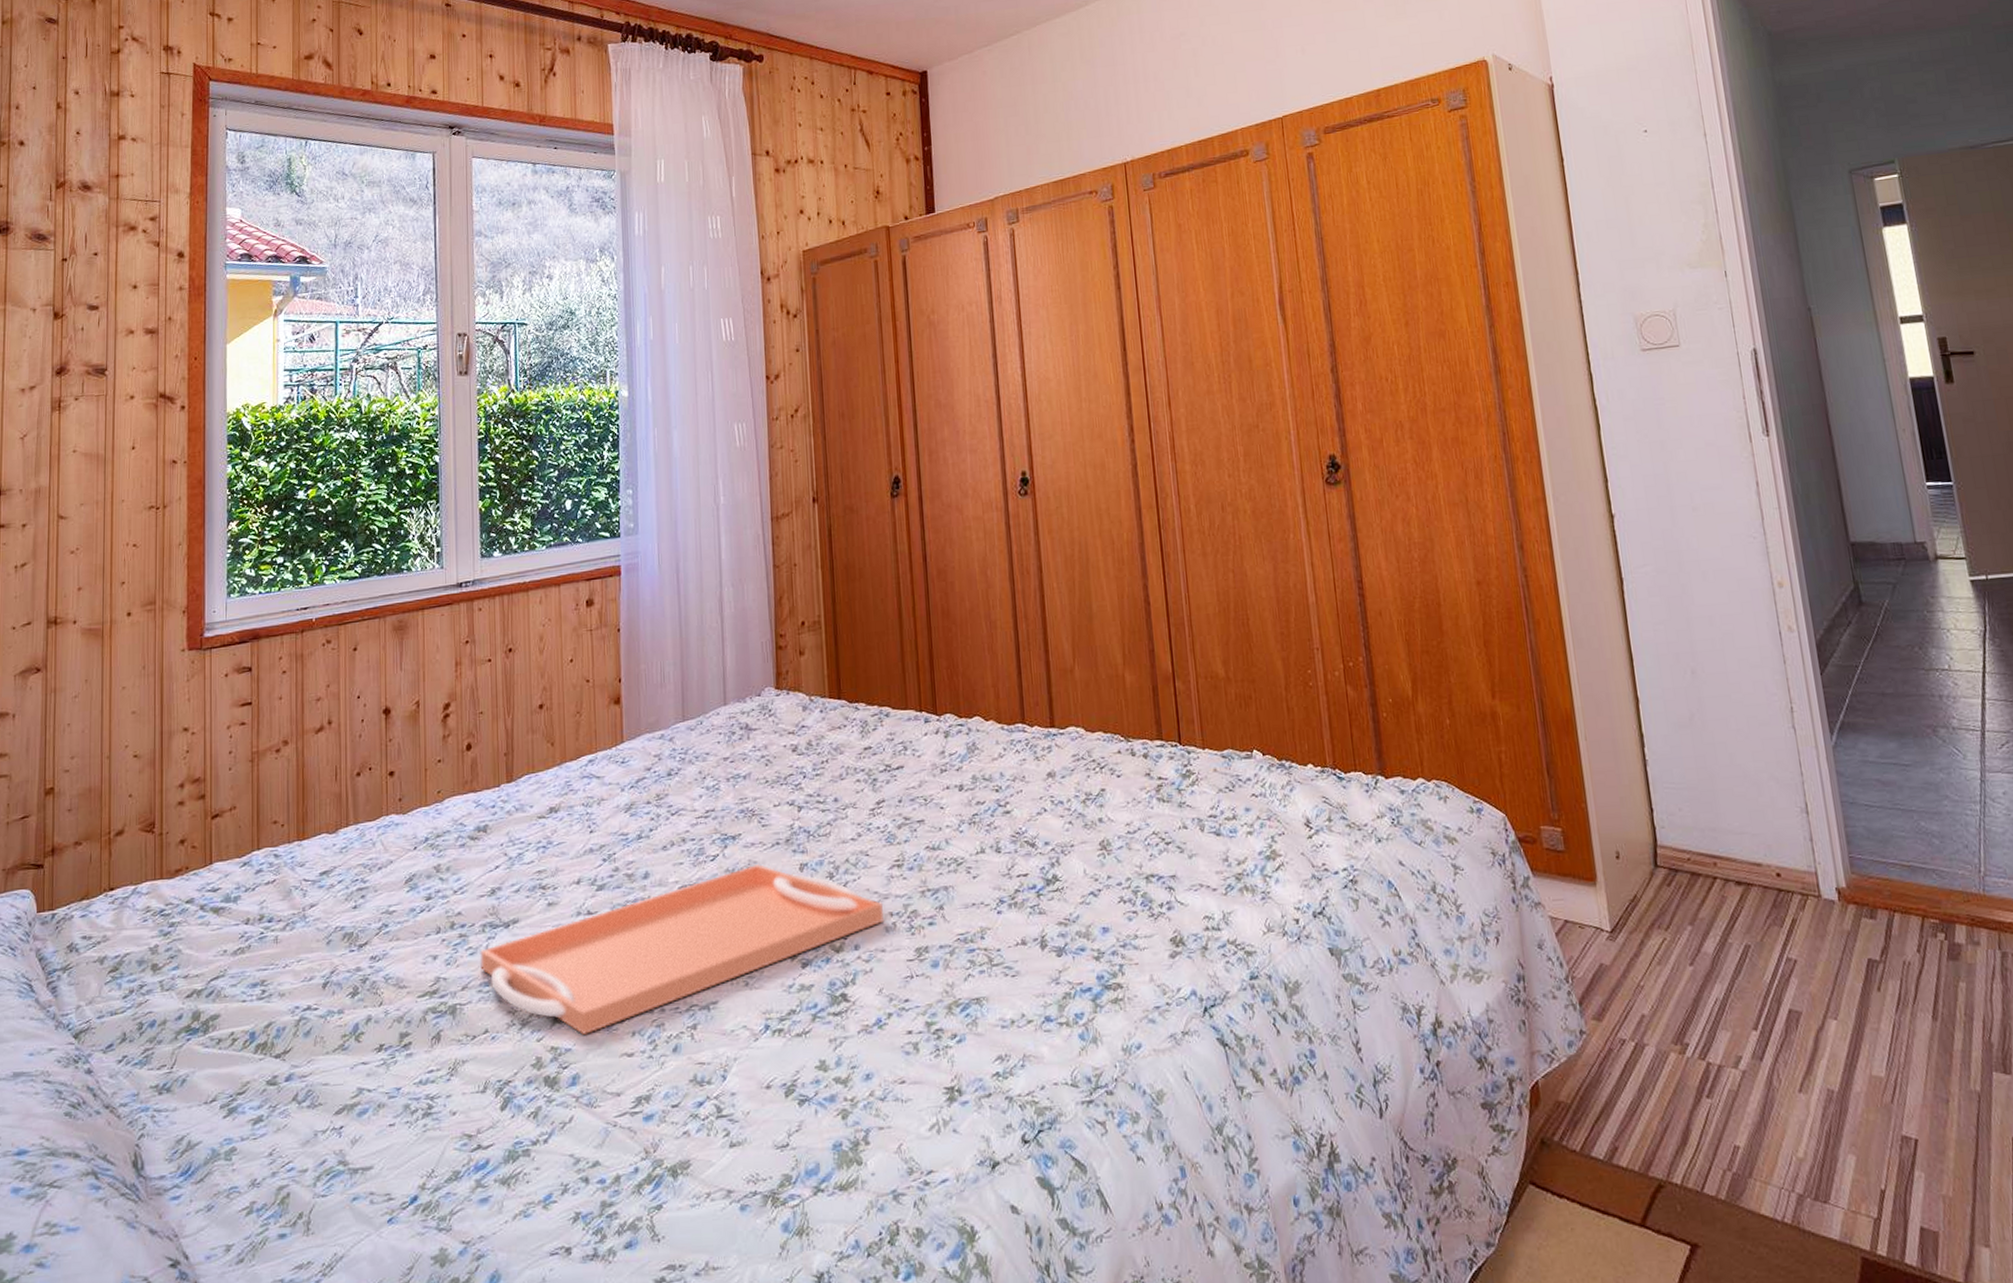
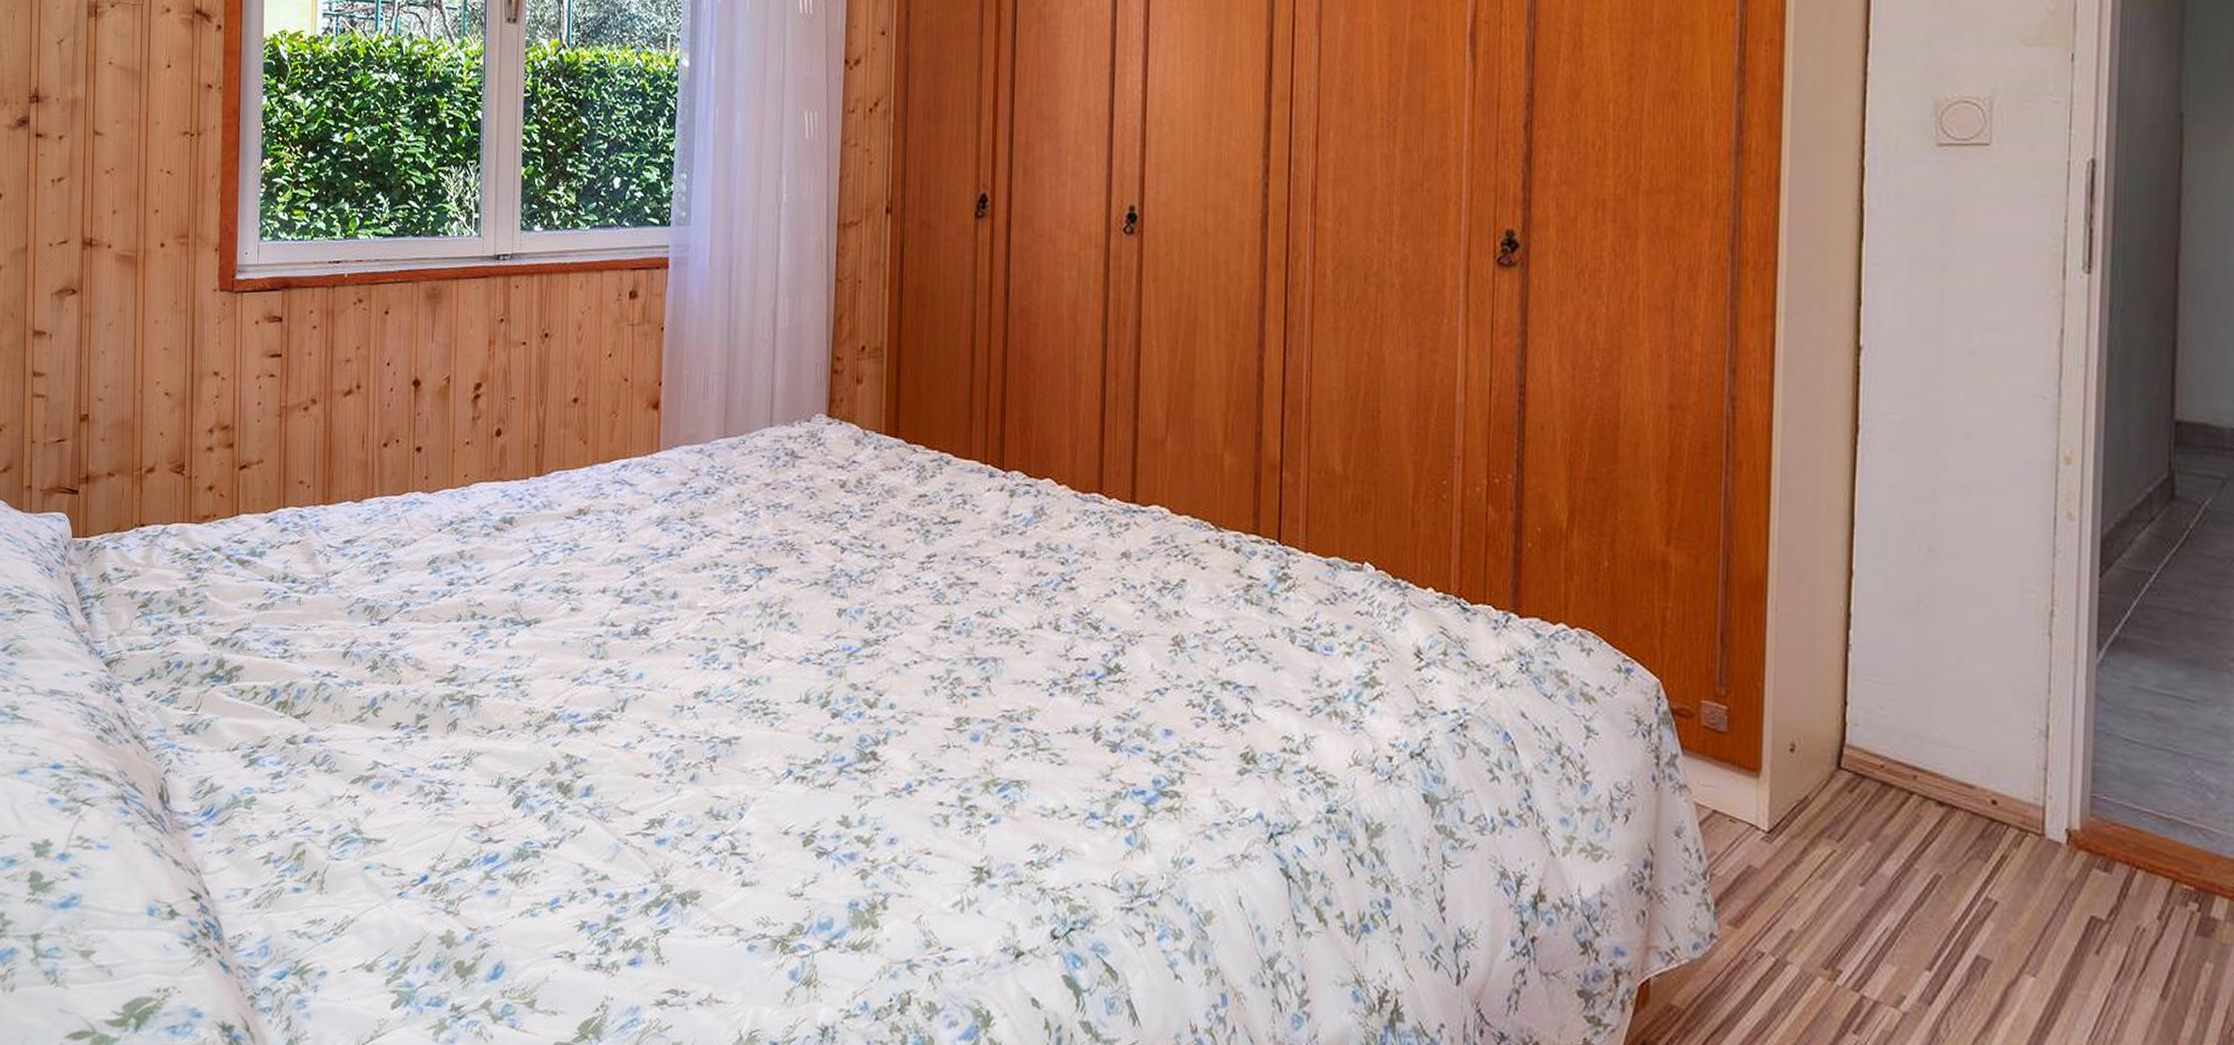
serving tray: present [480,863,884,1035] -> none [500,601,924,748]

